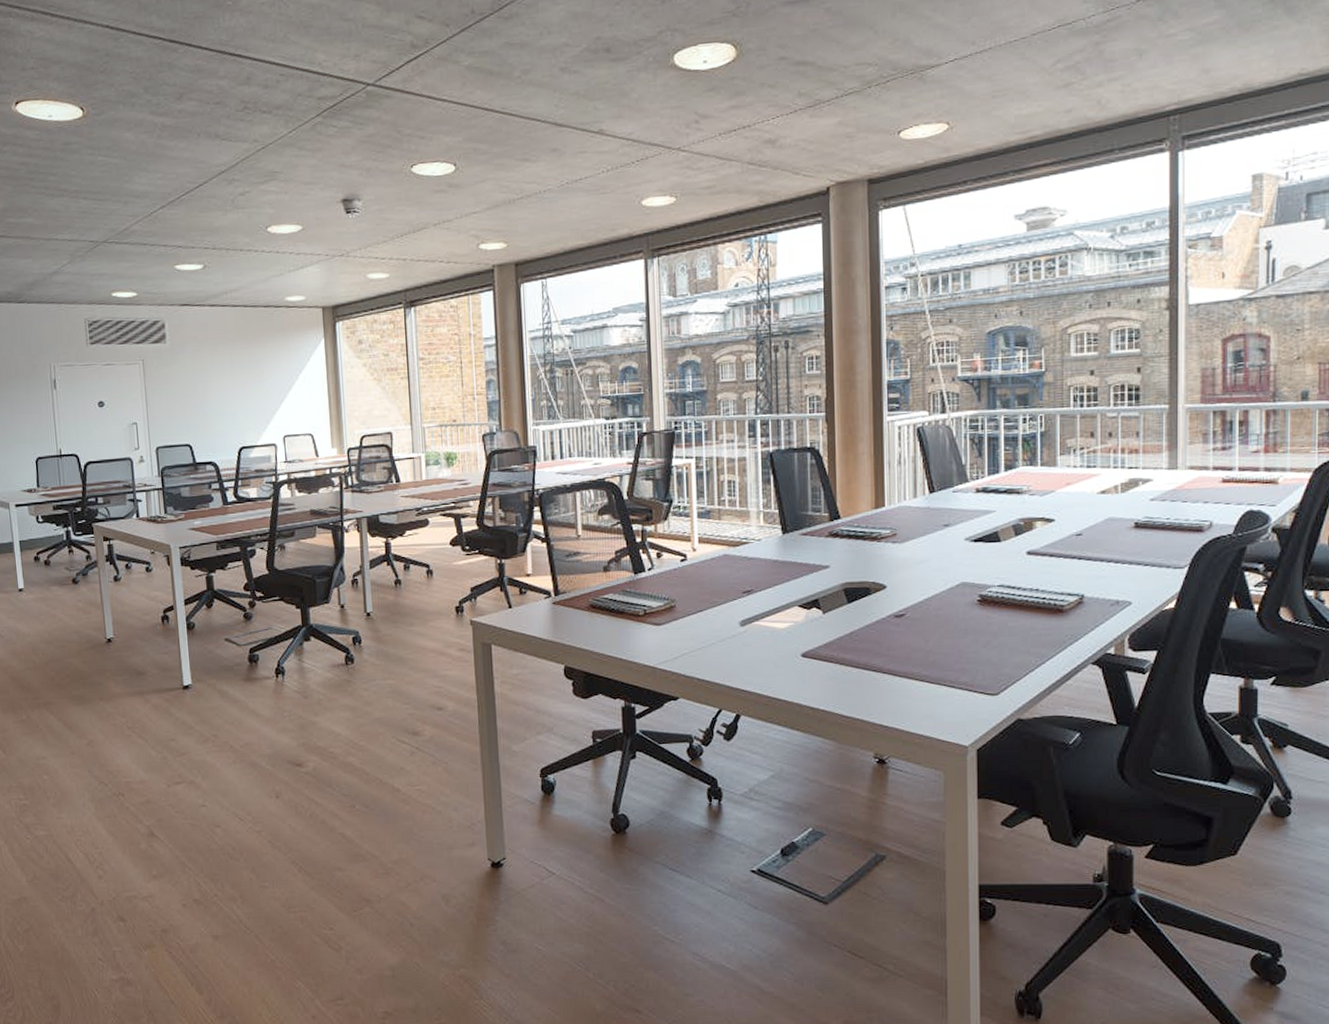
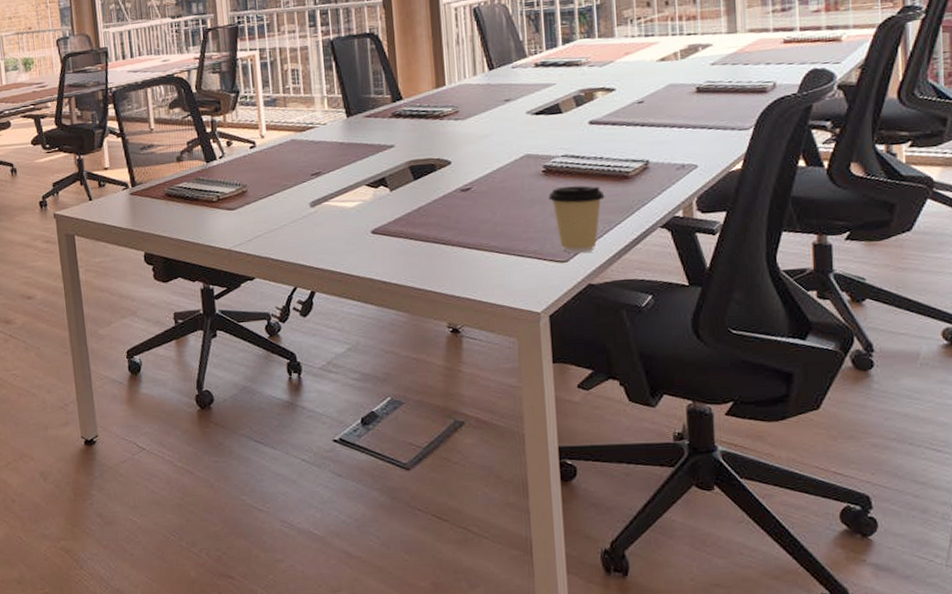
coffee cup: none [982,617,1039,687] -> present [548,185,605,254]

